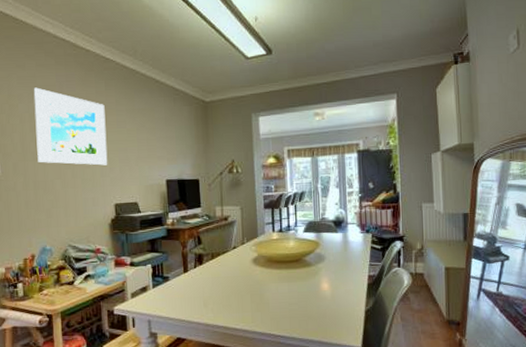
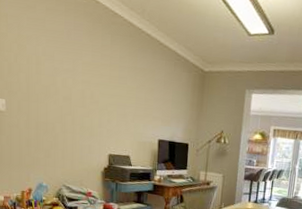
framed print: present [33,87,108,166] -> none [41,31,109,117]

